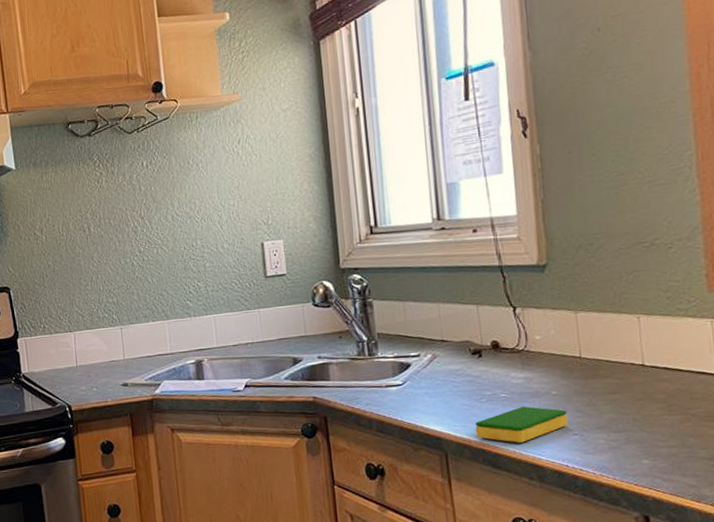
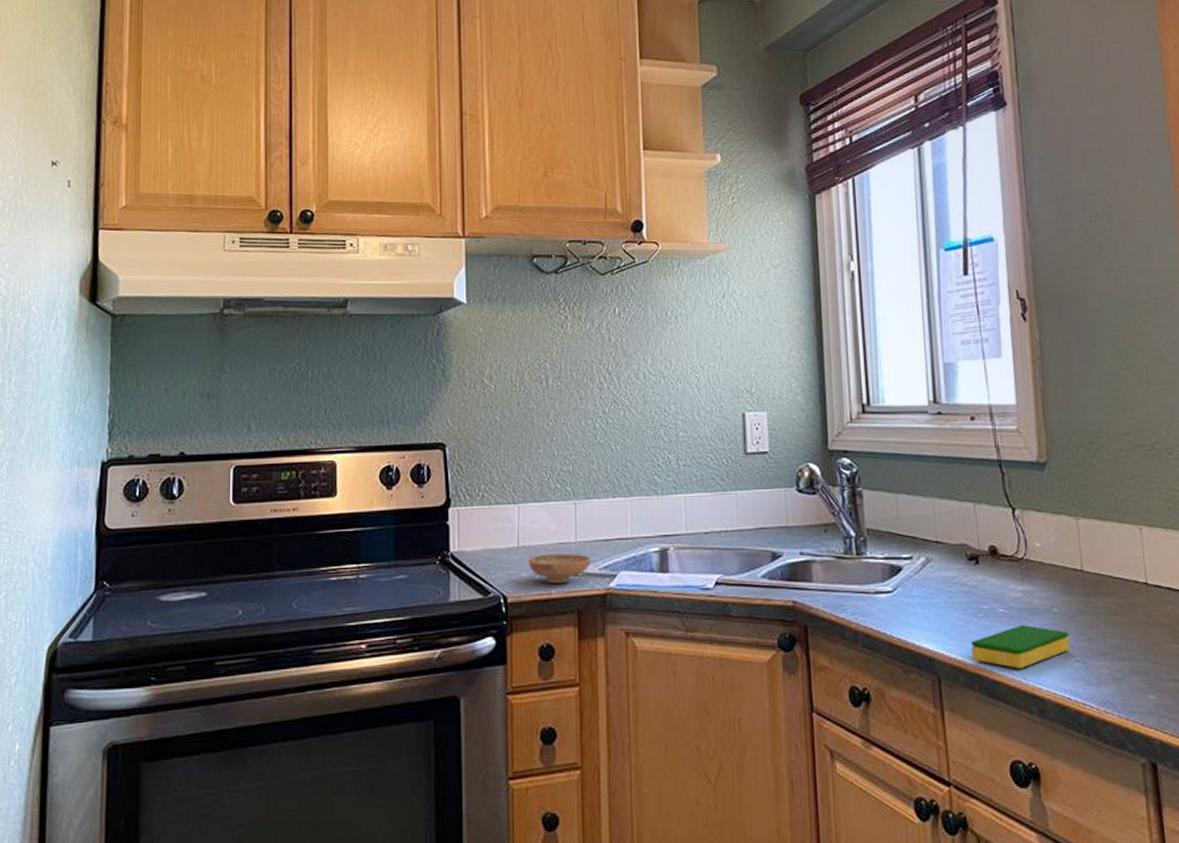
bowl: none [86,369,138,393] -> present [529,553,591,583]

